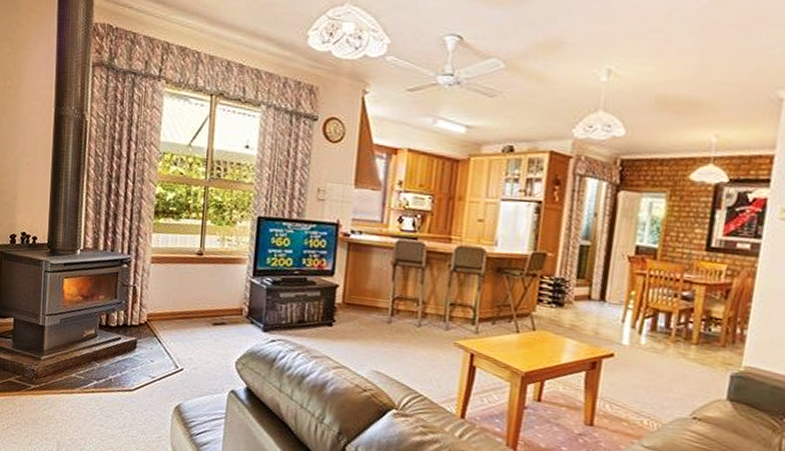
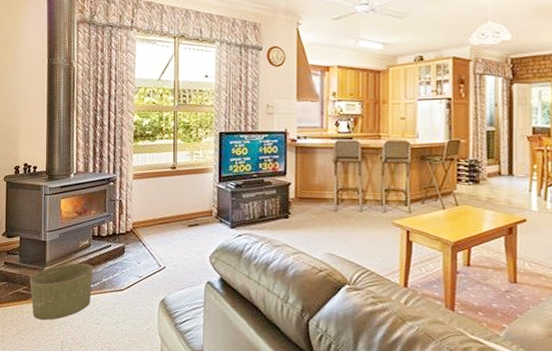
basket: none [23,354,99,417] -> present [30,263,94,320]

